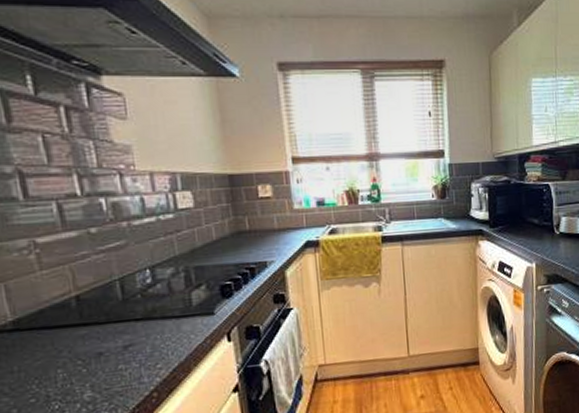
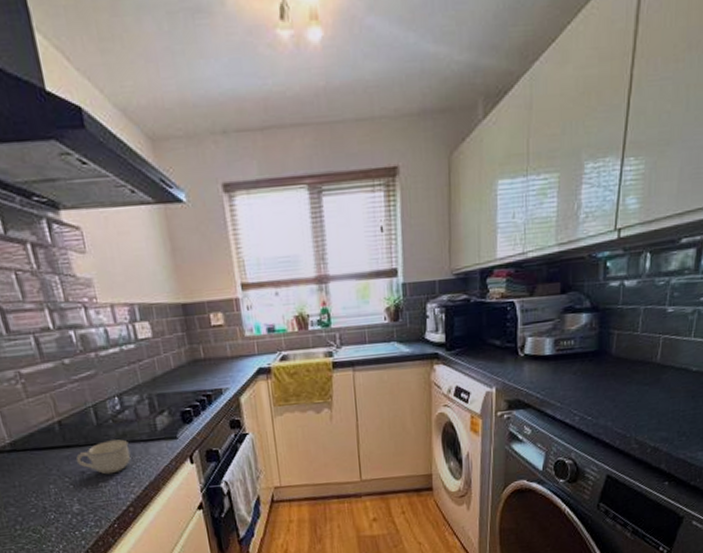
cup: none [93,315,160,356] -> present [75,439,131,475]

